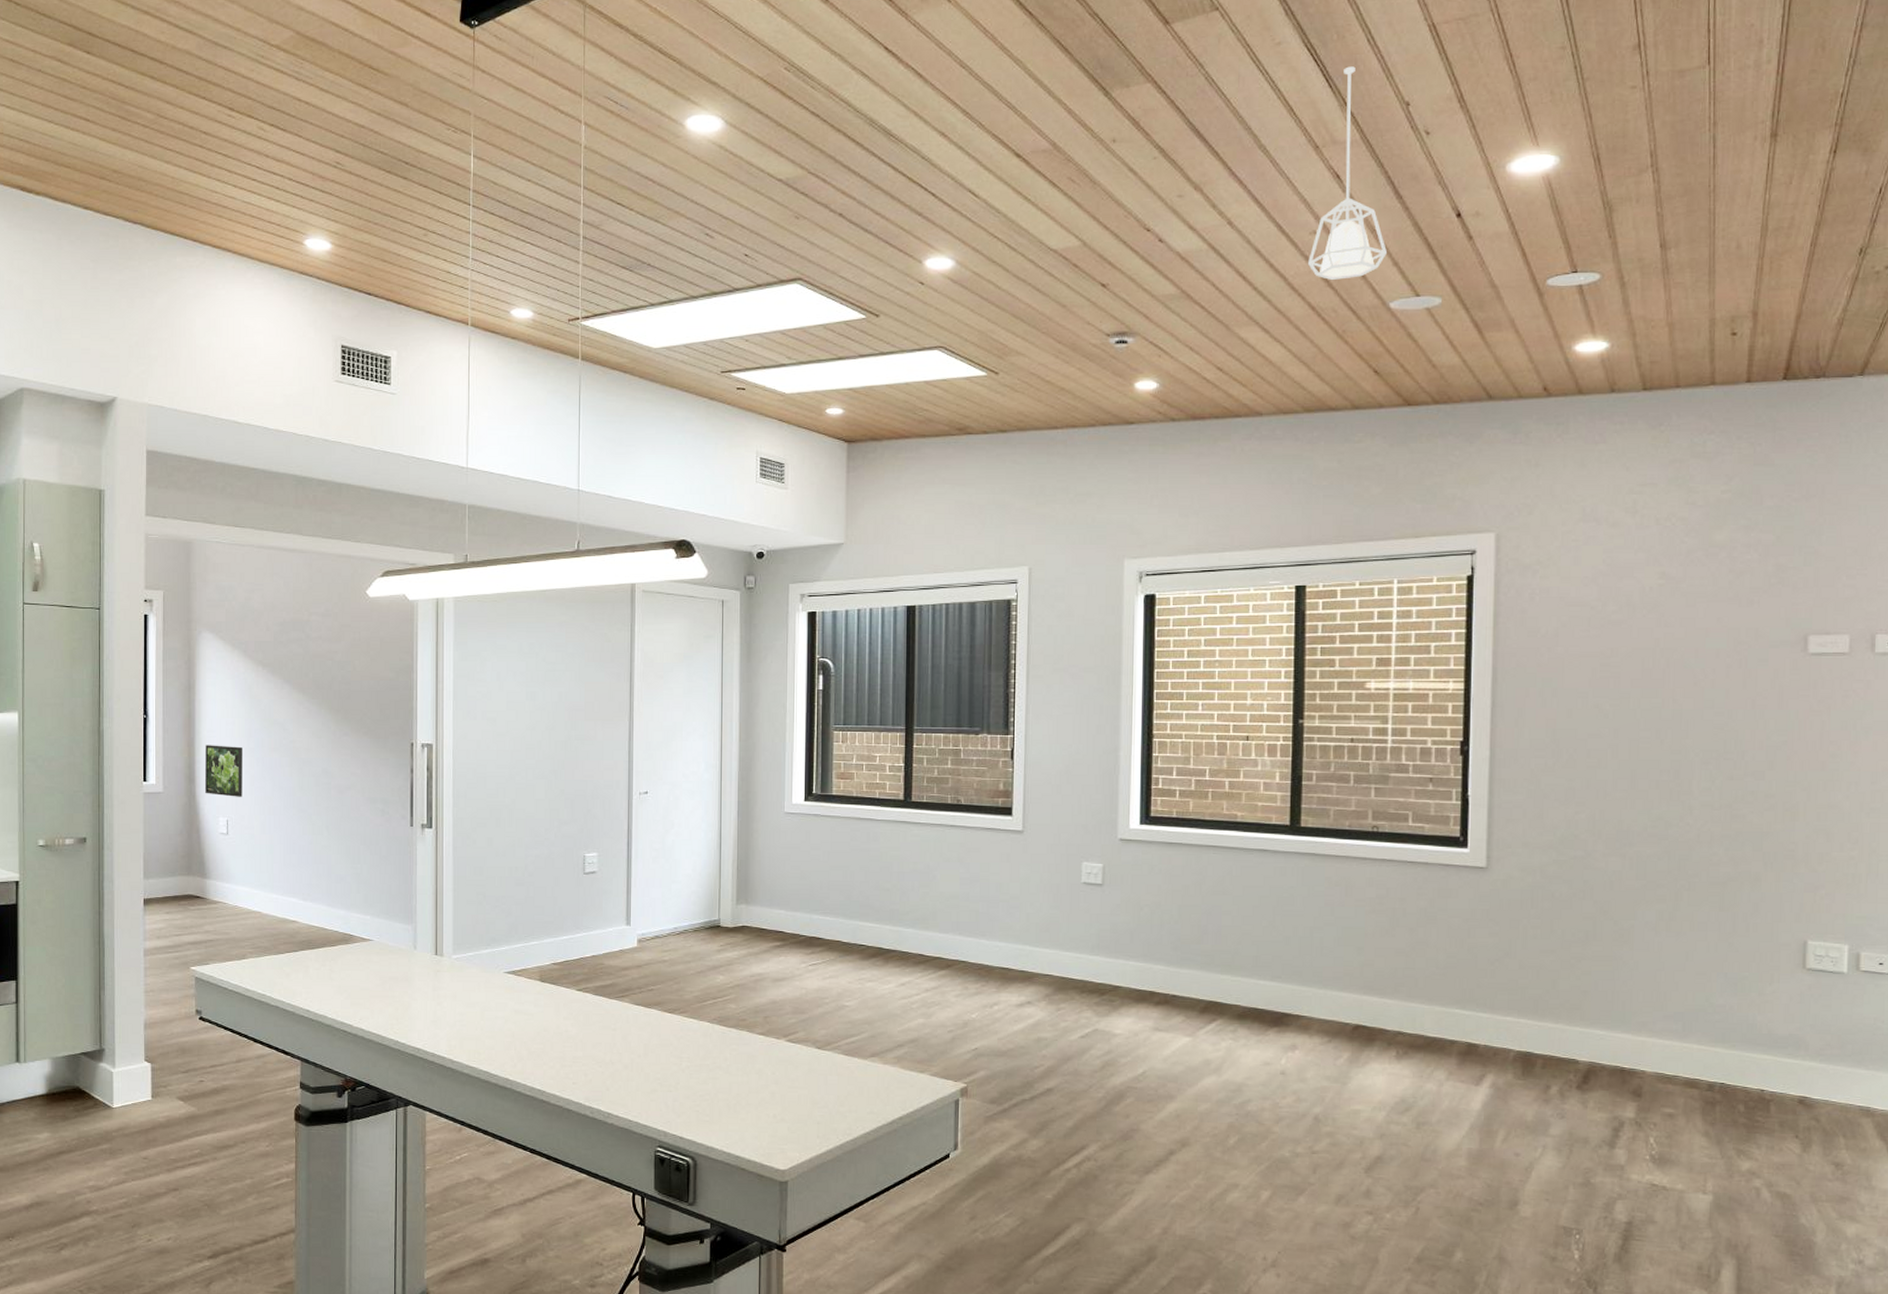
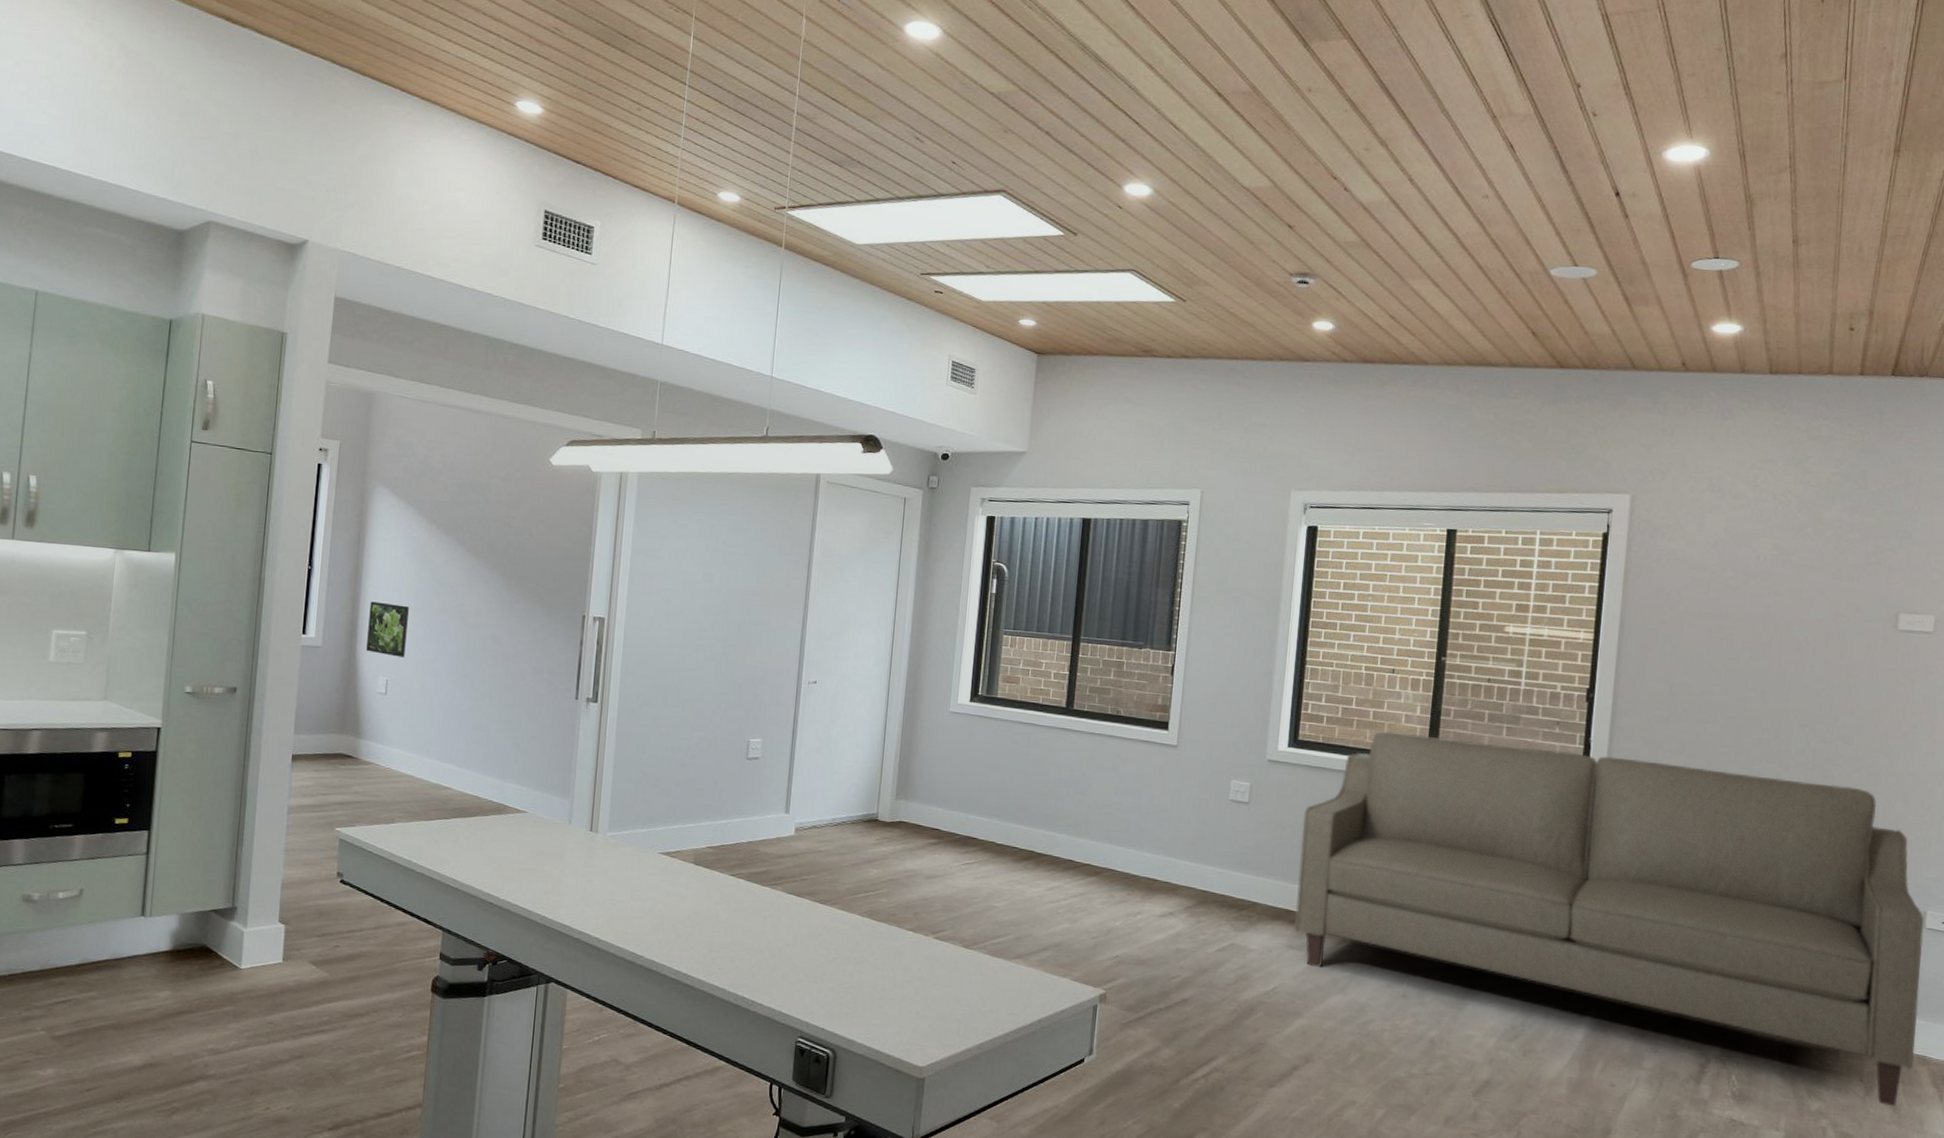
sofa: none [1160,801,1858,1163] -> present [1294,731,1924,1107]
pendant lamp: present [1308,66,1388,280] -> none [1479,45,1552,244]

